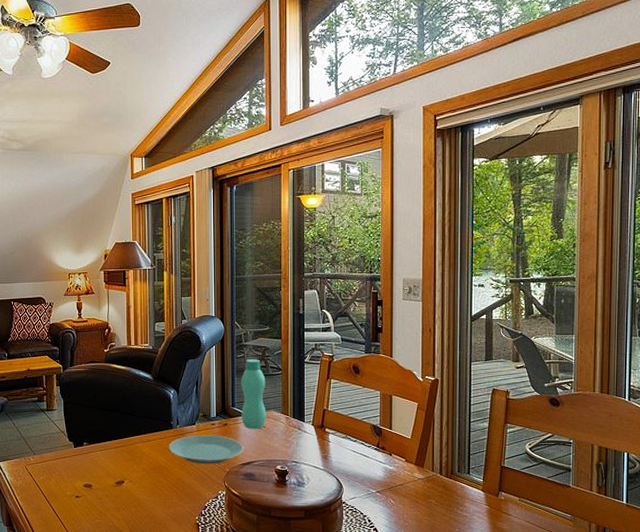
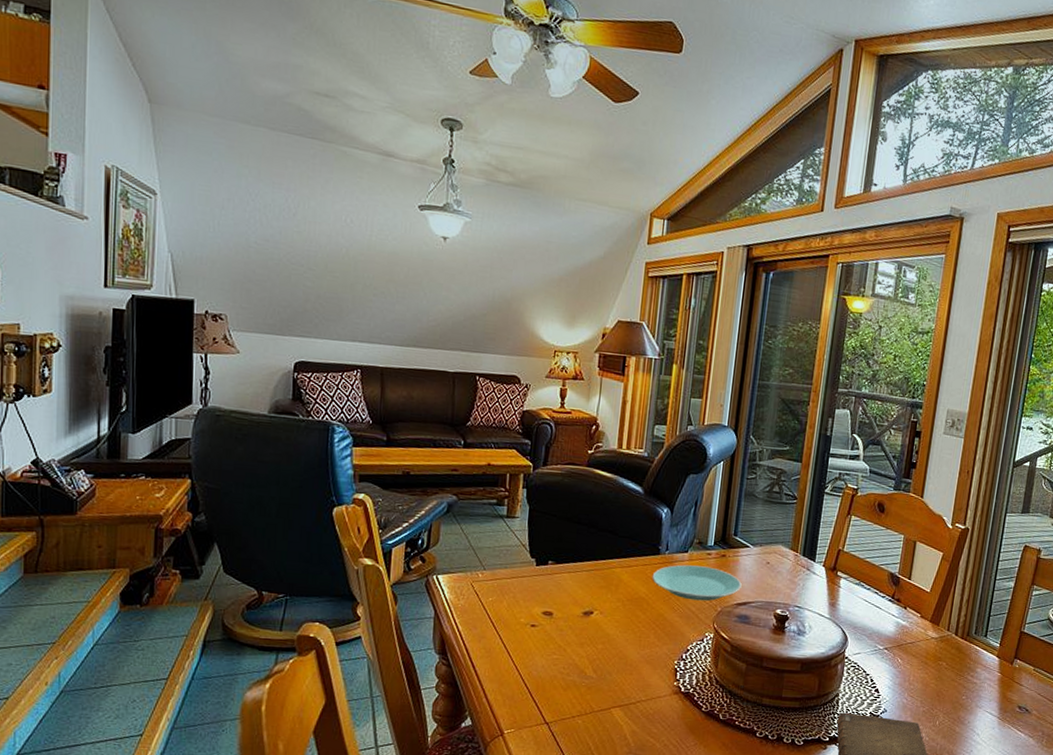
bottle: present [241,359,266,429] -> none [743,482,778,565]

